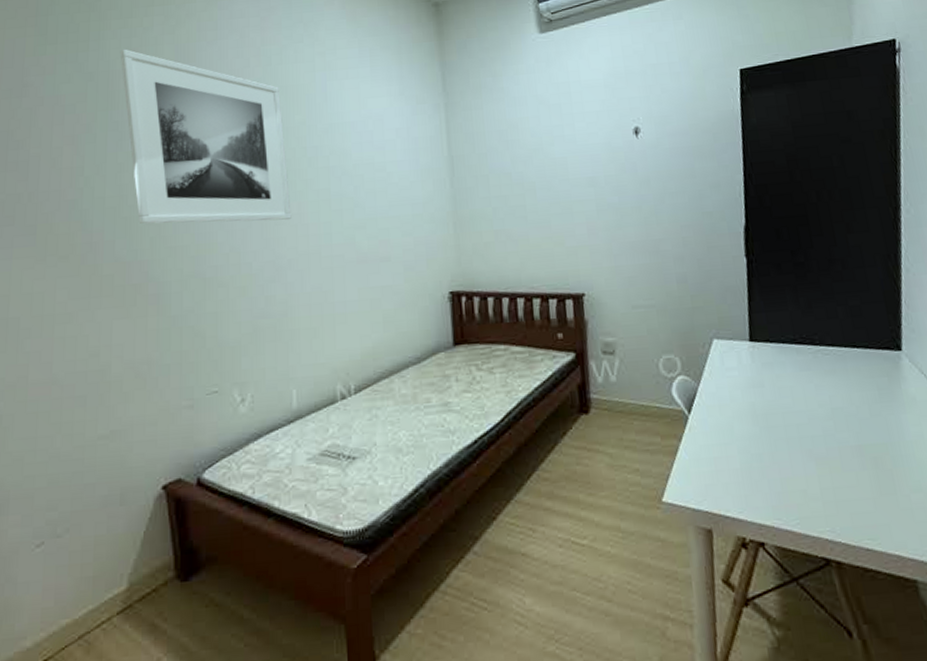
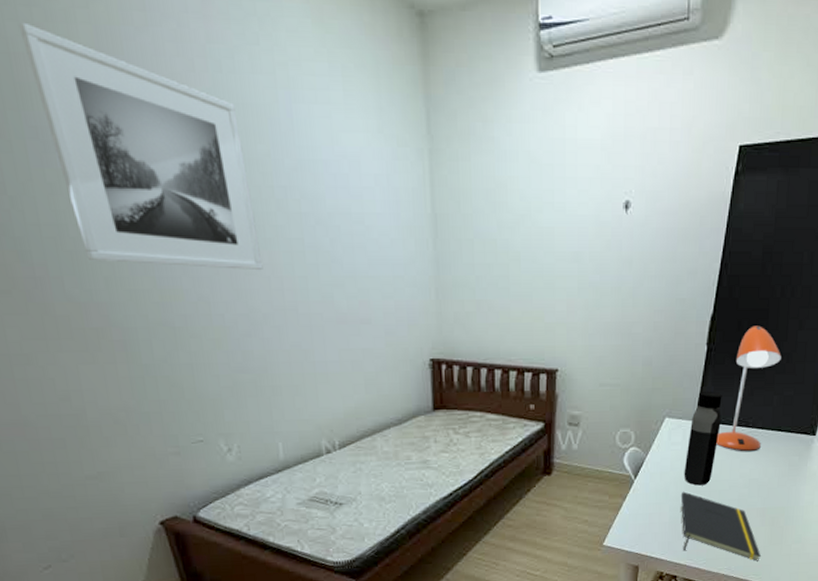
water bottle: none [744,307,784,420] -> present [684,392,722,486]
notepad: none [748,427,872,520] -> present [680,491,761,562]
desk lamp: none [779,232,836,375] -> present [716,325,781,452]

